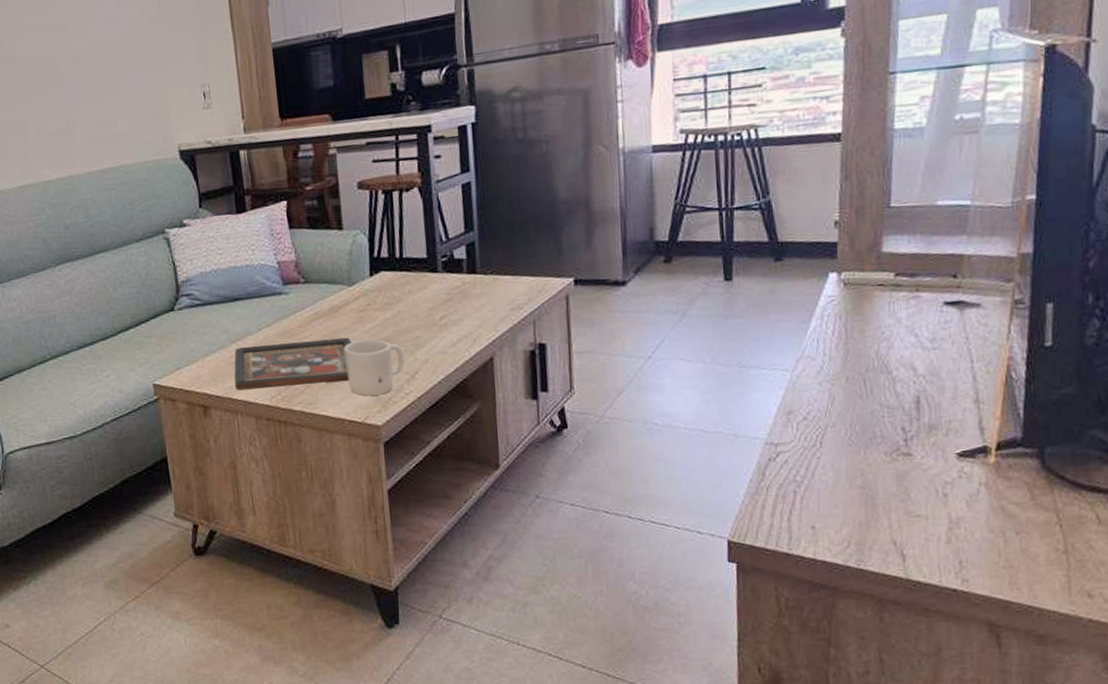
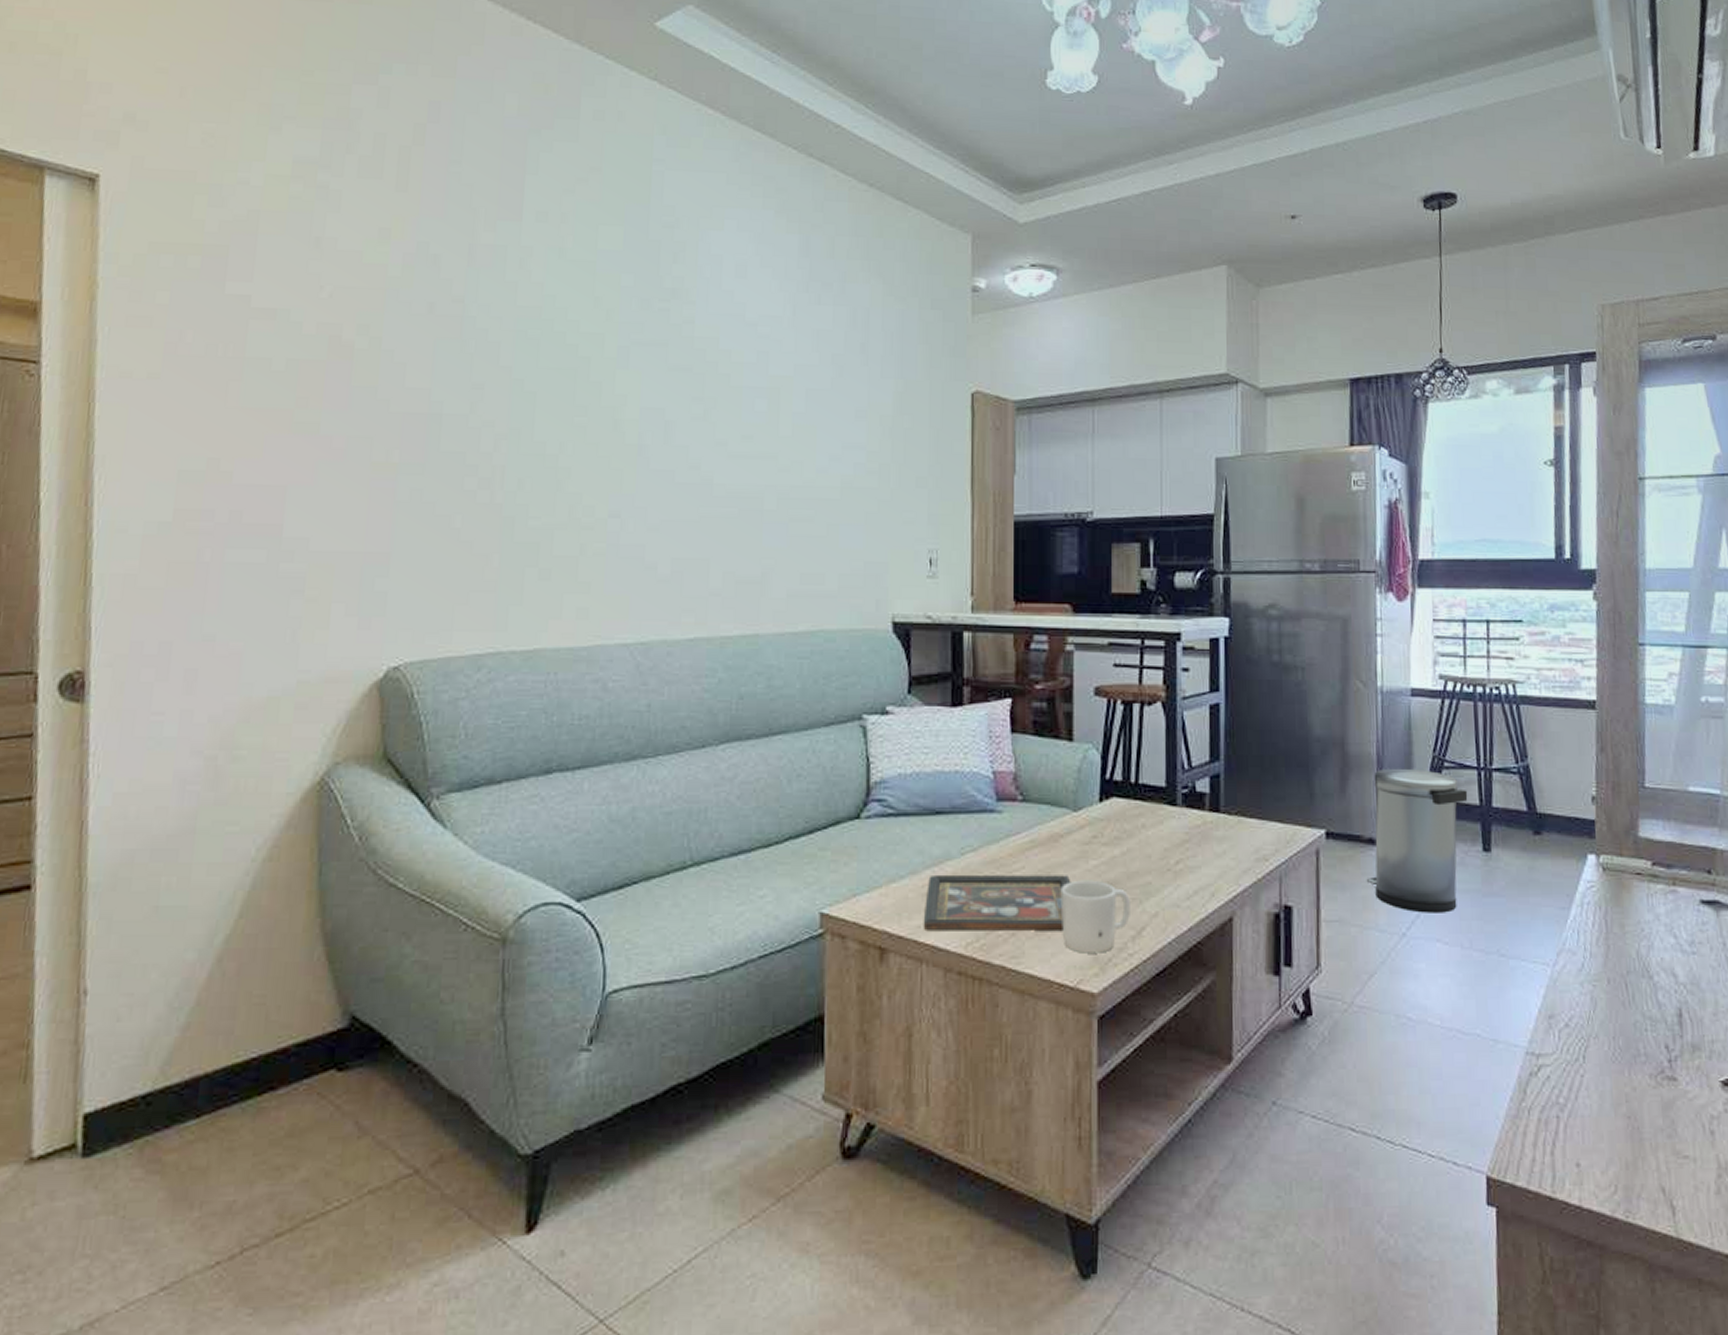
pedal bin: none [613,216,710,338] -> present [1366,768,1468,913]

